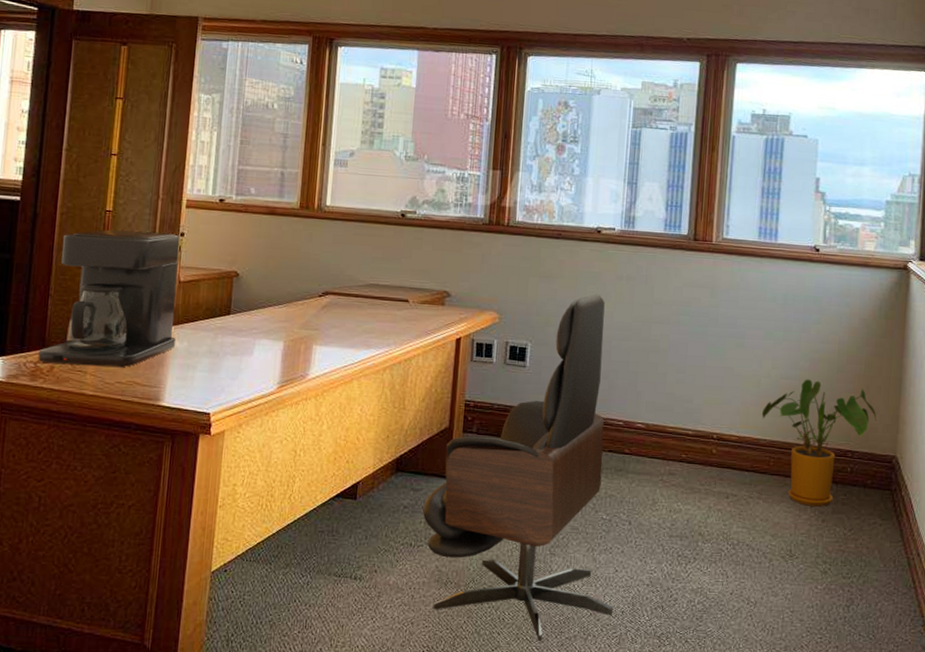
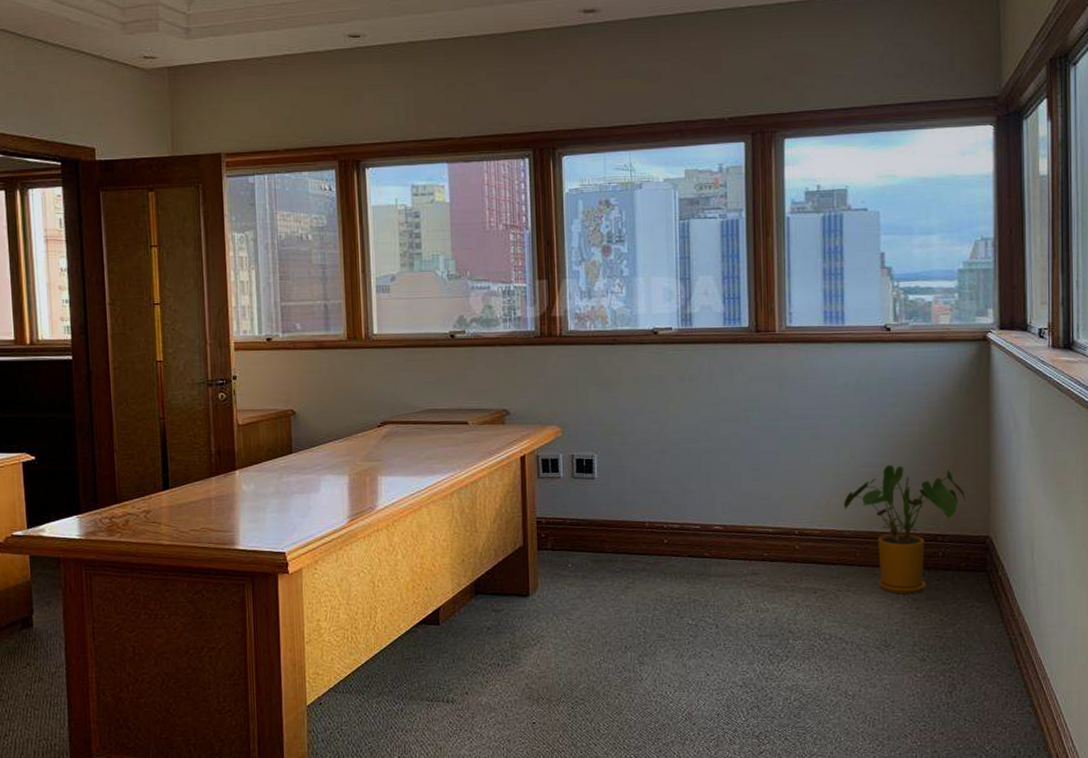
coffee maker: present [38,229,180,367] -> none [112,378,242,517]
office chair: present [422,294,614,641] -> none [506,398,709,749]

